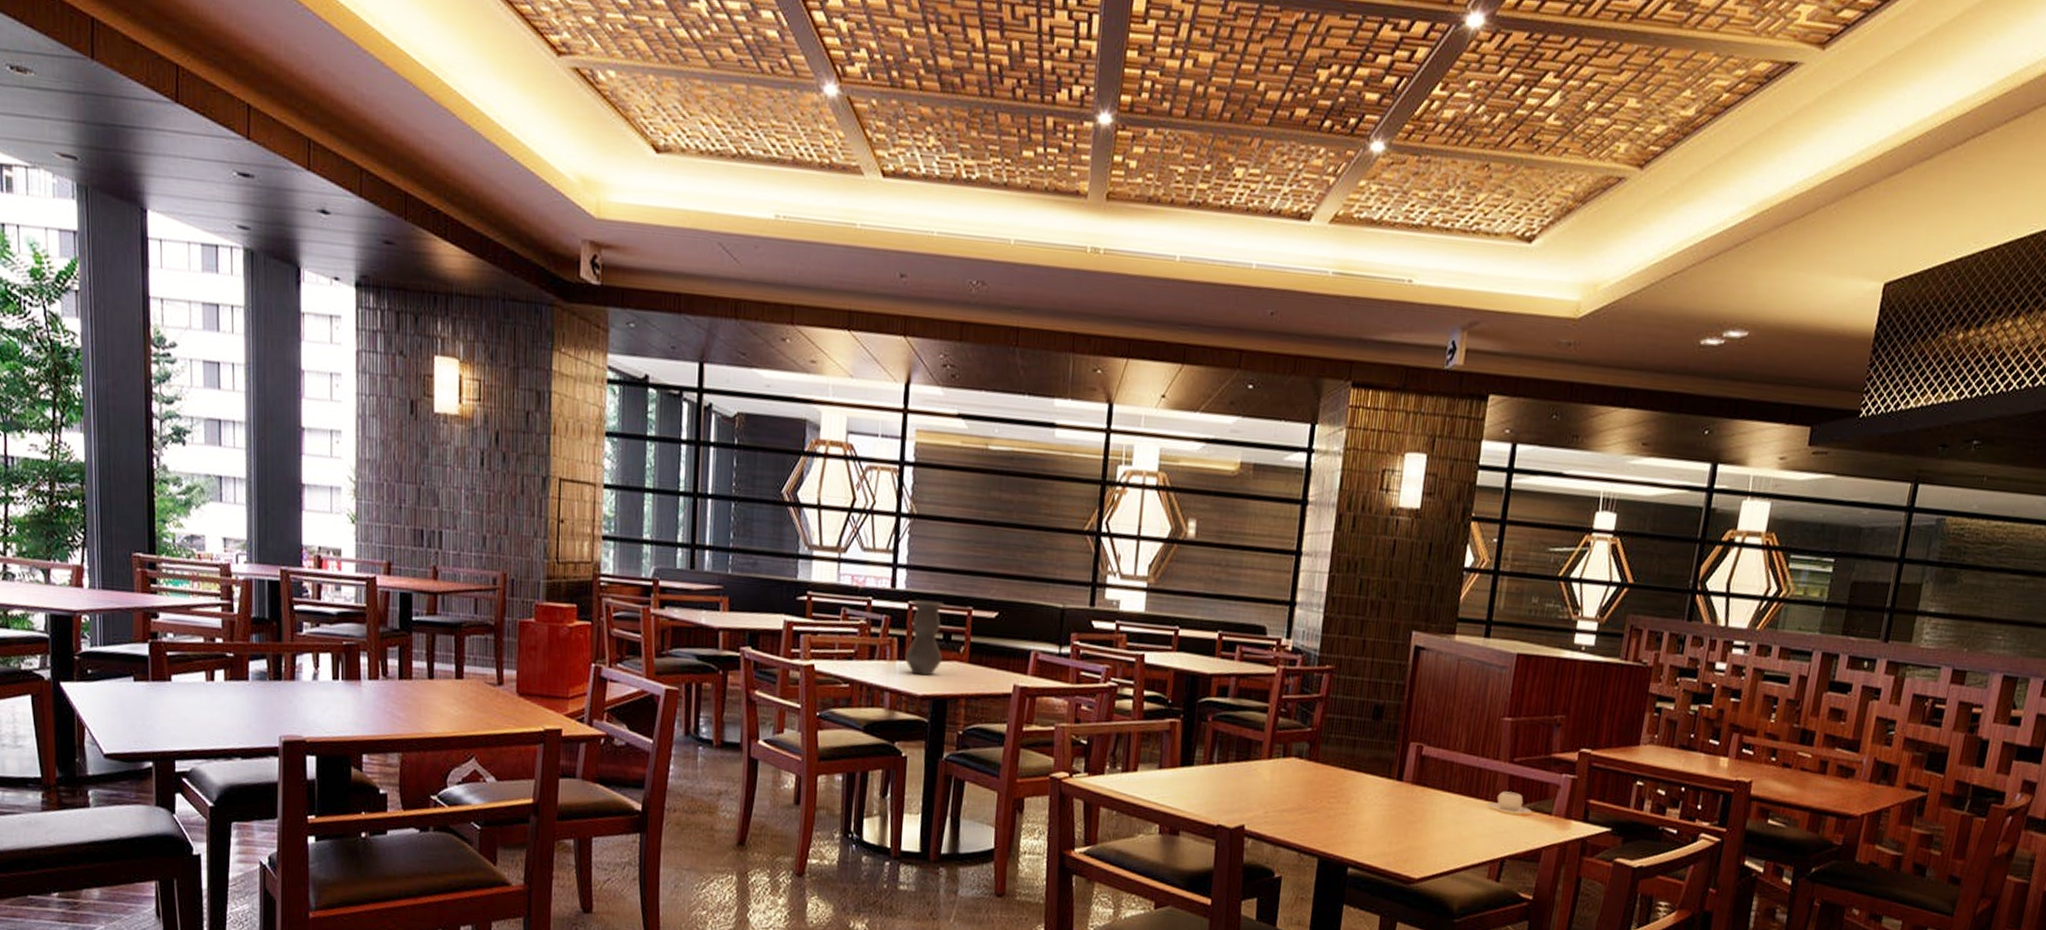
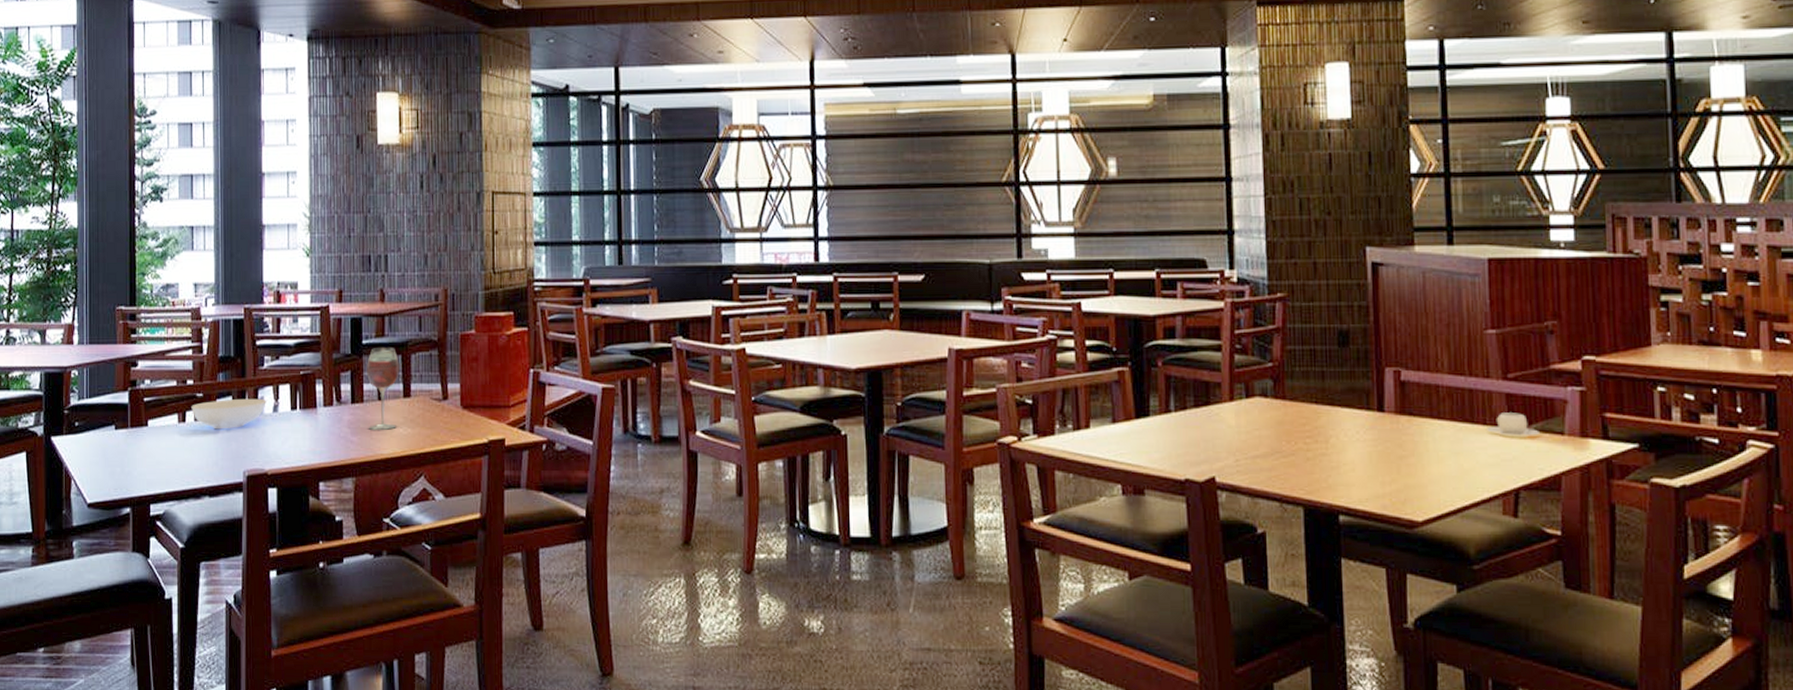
bowl: none [221,662,305,693] -> present [191,398,266,430]
wineglass: none [416,625,452,710] -> present [367,347,399,431]
vase: present [904,600,945,676] -> none [834,270,872,348]

